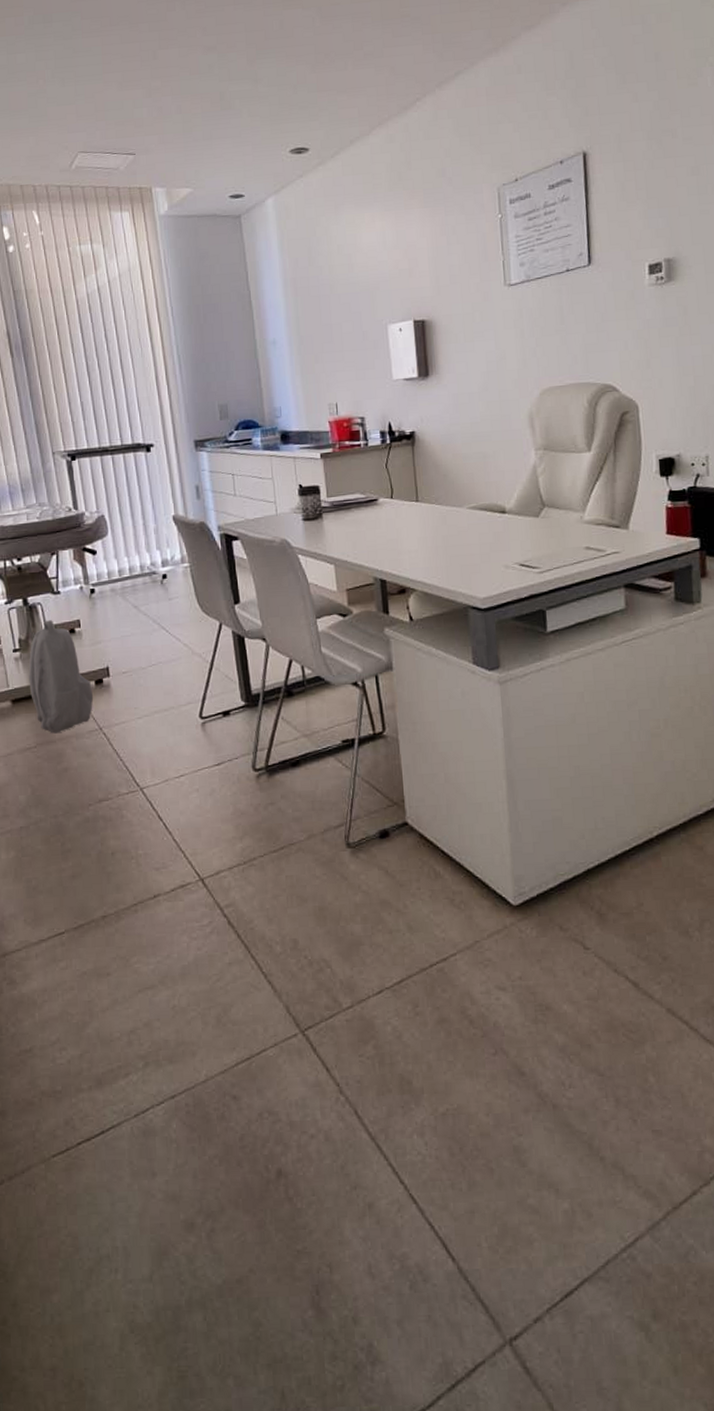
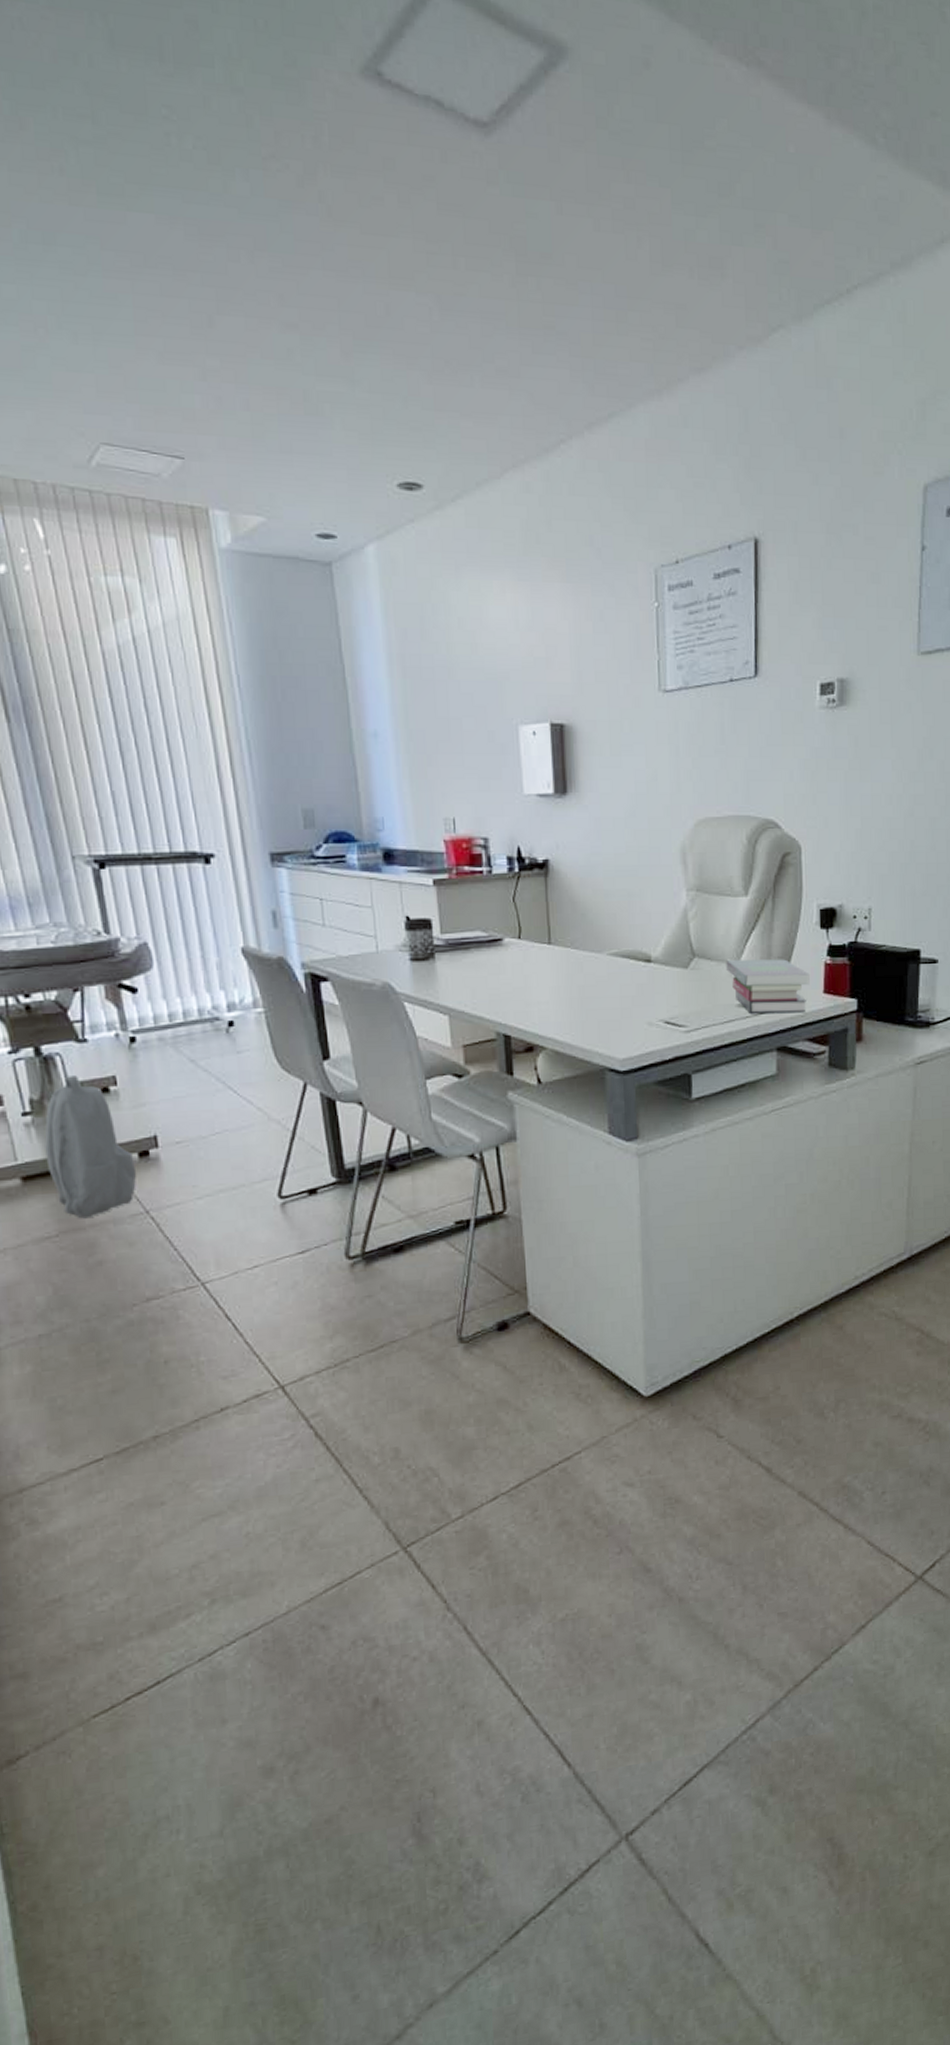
books: none [573,505,654,555] -> present [726,959,811,1013]

